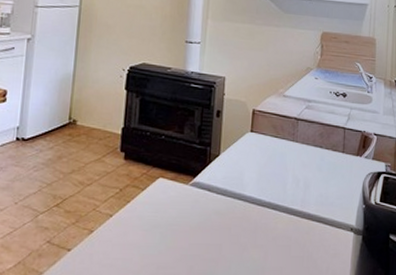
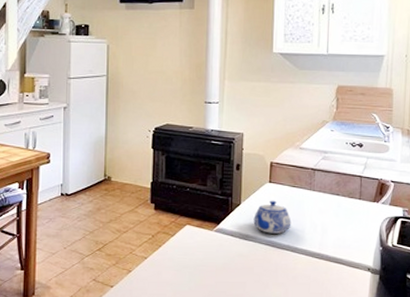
teapot: none [232,151,273,189] -> present [253,200,292,234]

